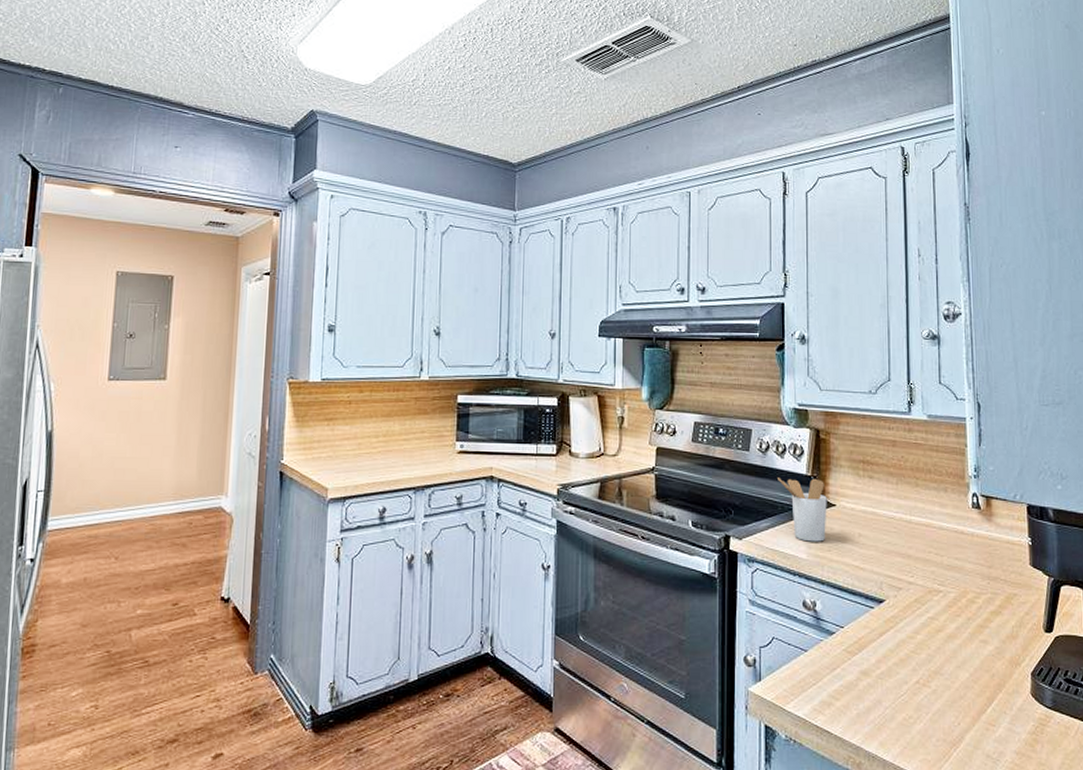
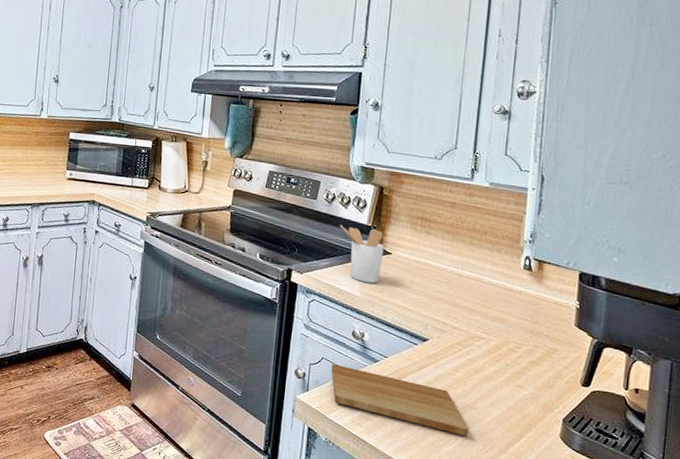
cutting board: none [784,644,939,709] -> present [331,364,470,437]

